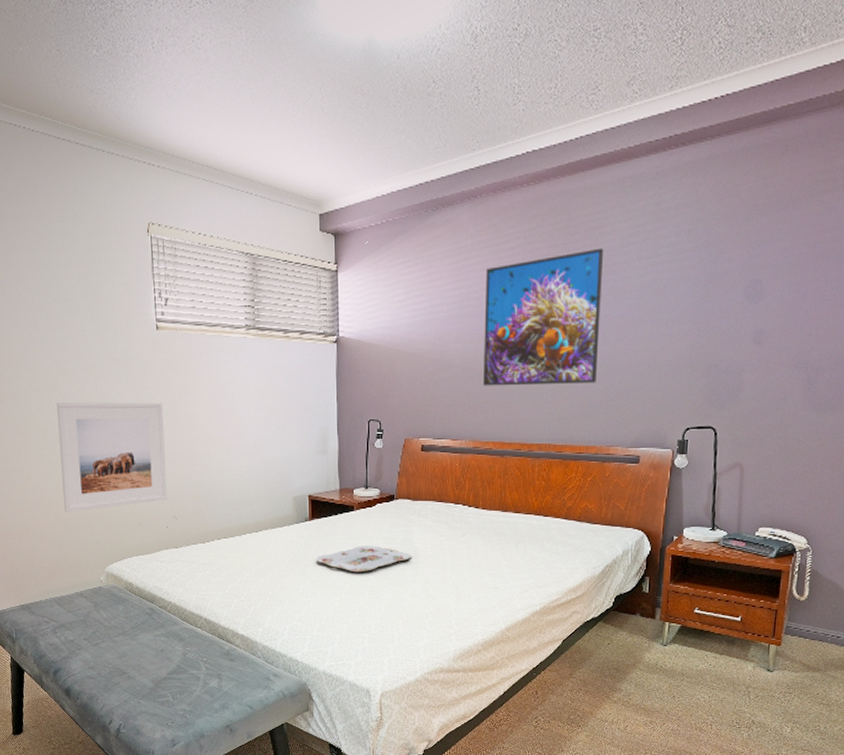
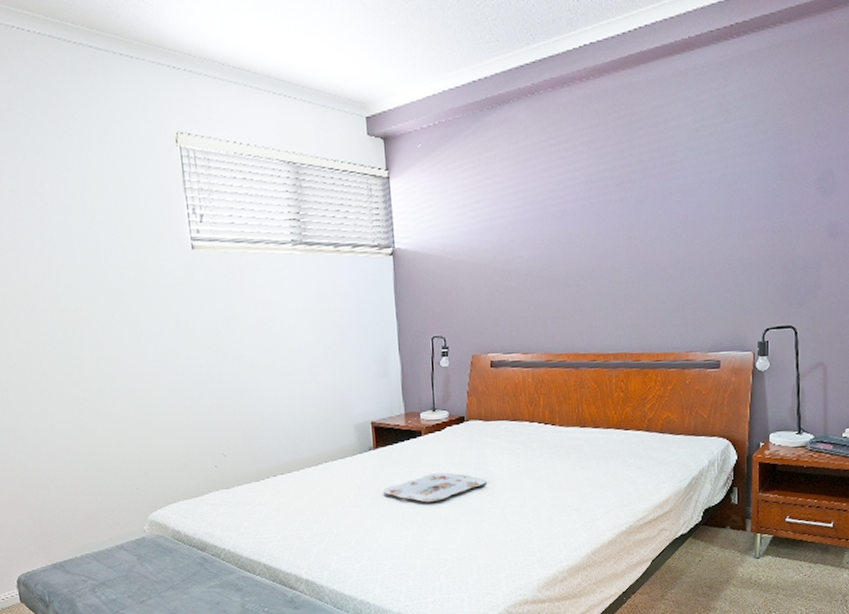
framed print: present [57,402,167,512] -> none [82,329,214,457]
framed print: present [483,248,603,386] -> none [549,143,671,295]

